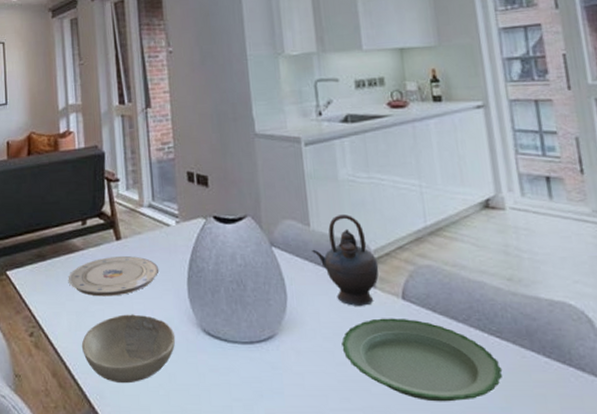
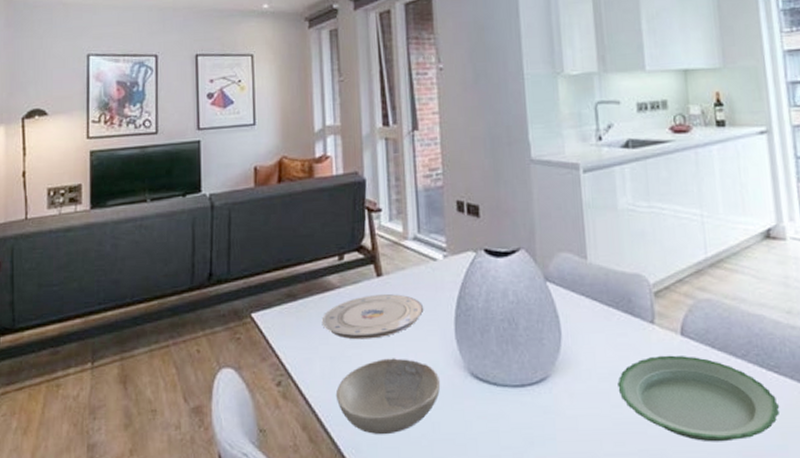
teapot: present [312,215,379,307] -> none [589,246,658,345]

